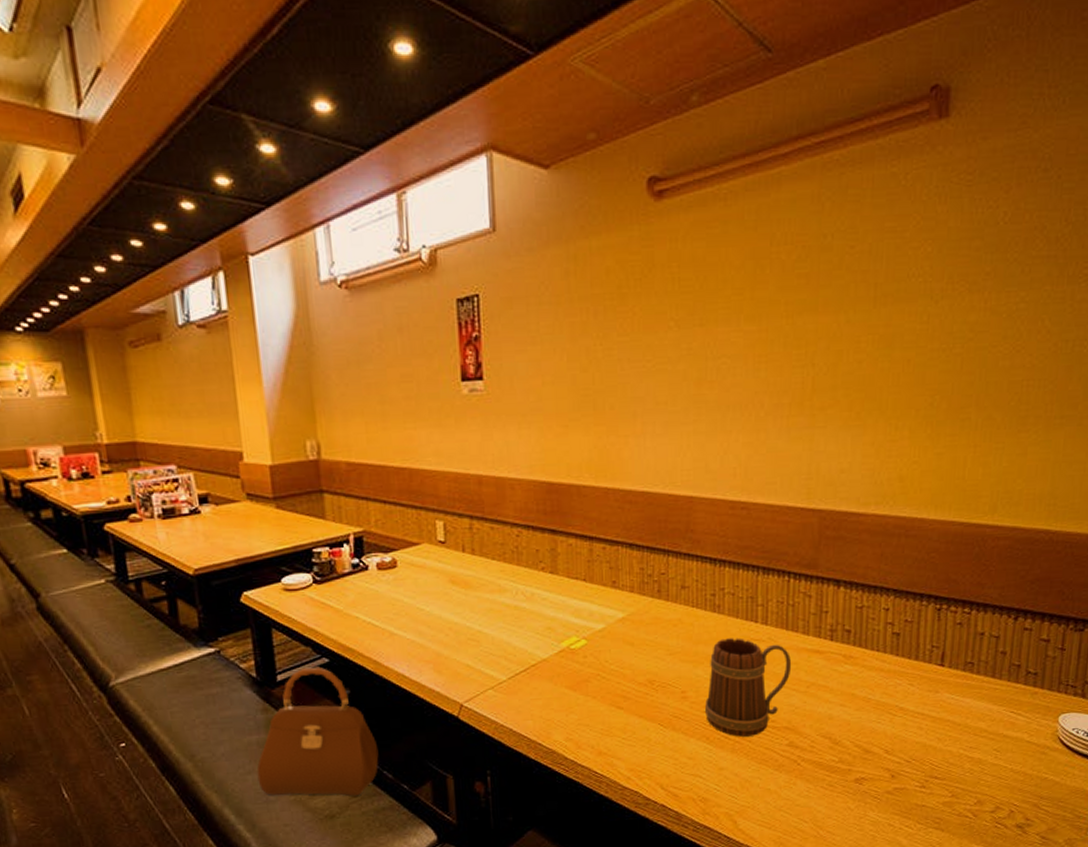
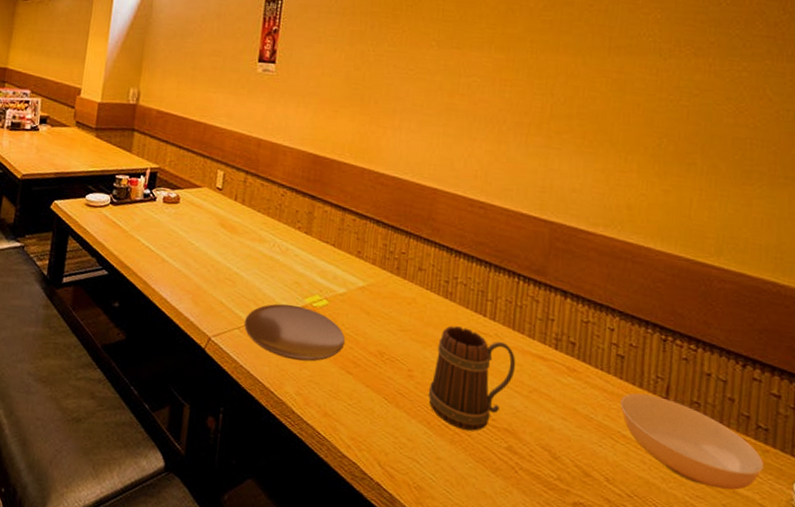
handbag: present [257,666,379,797] -> none [25,275,131,406]
plate: none [498,651,611,708] -> present [244,304,346,362]
bowl: none [897,664,1033,737] -> present [620,393,765,490]

